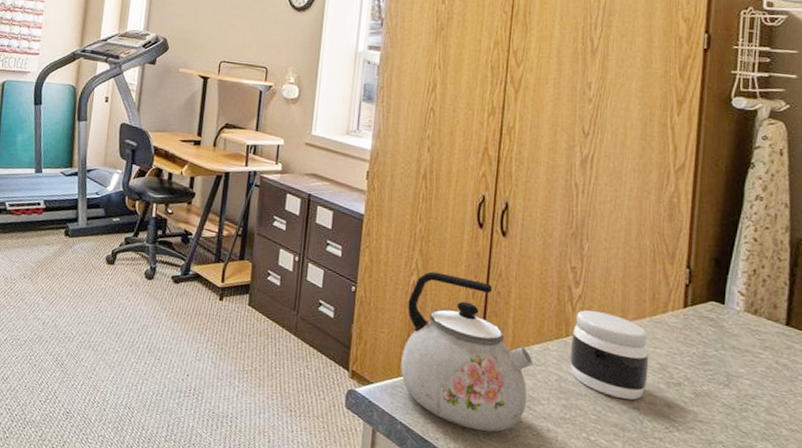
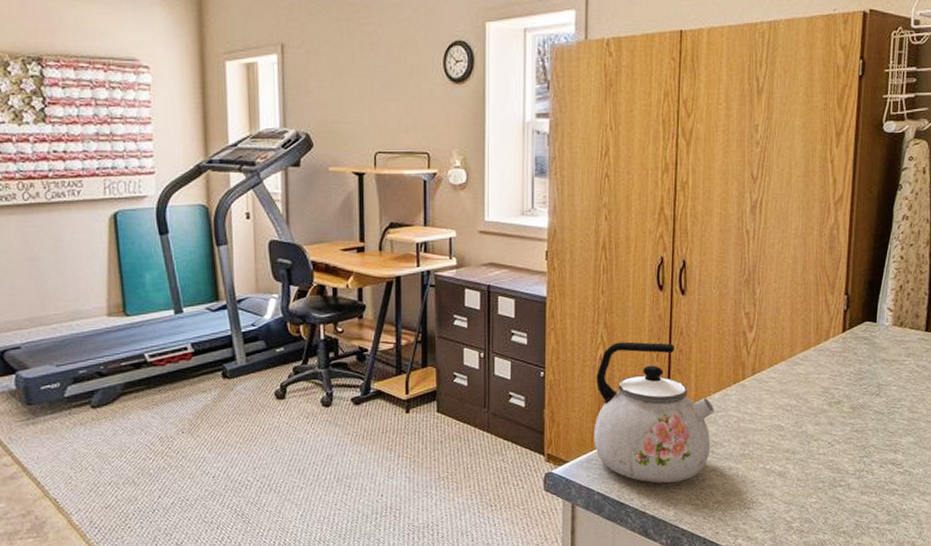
jar: present [570,310,649,400] -> none [747,350,814,426]

